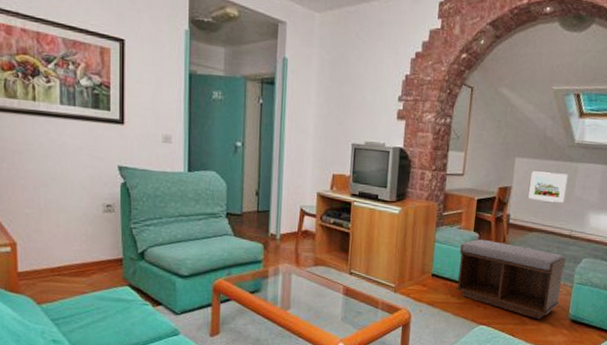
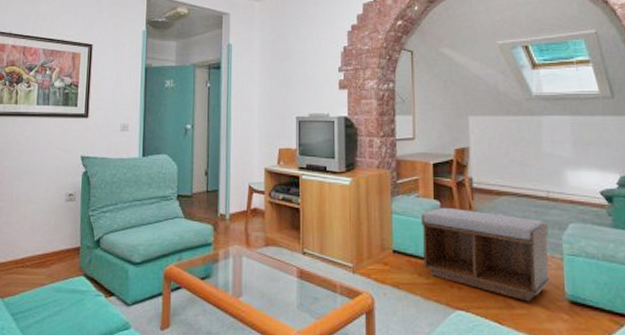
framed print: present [528,171,568,203] -> none [489,129,533,161]

